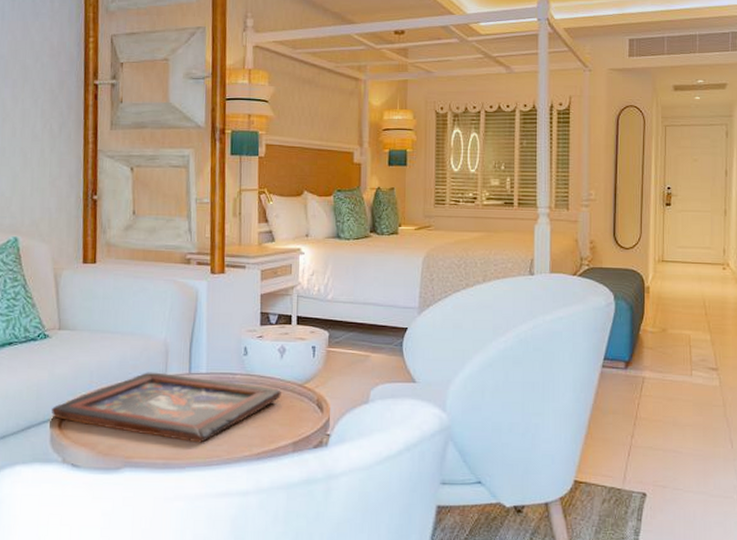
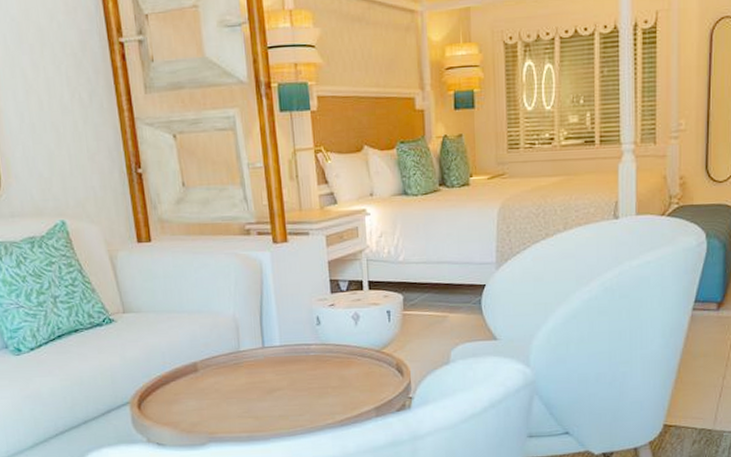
decorative tray: present [52,372,281,443] -> none [129,348,359,415]

